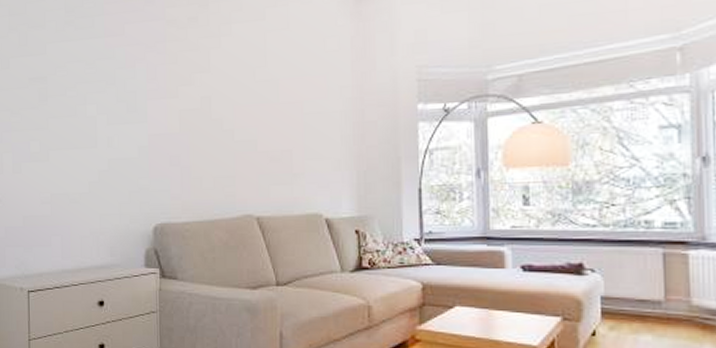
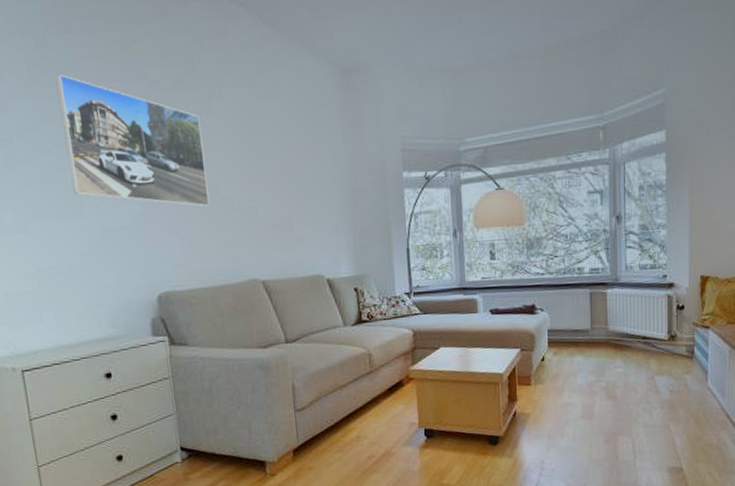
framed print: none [87,18,211,140] -> present [55,74,210,207]

